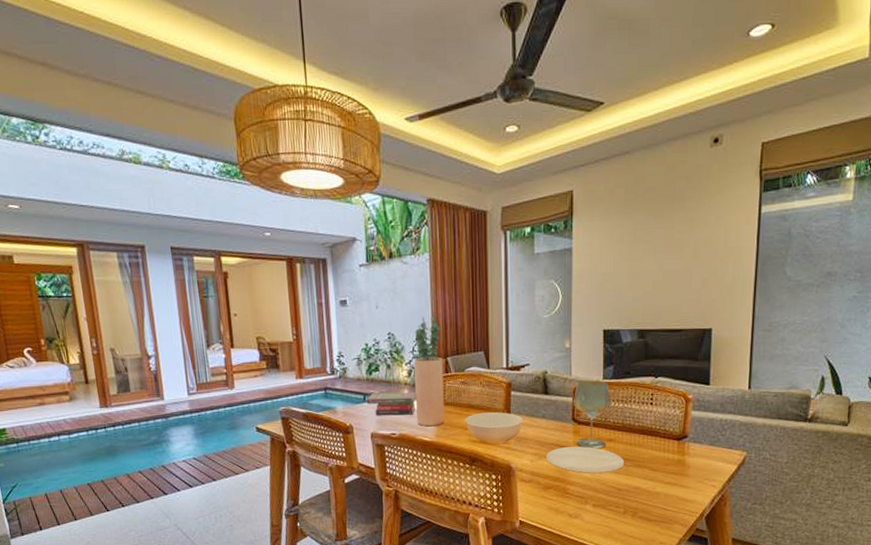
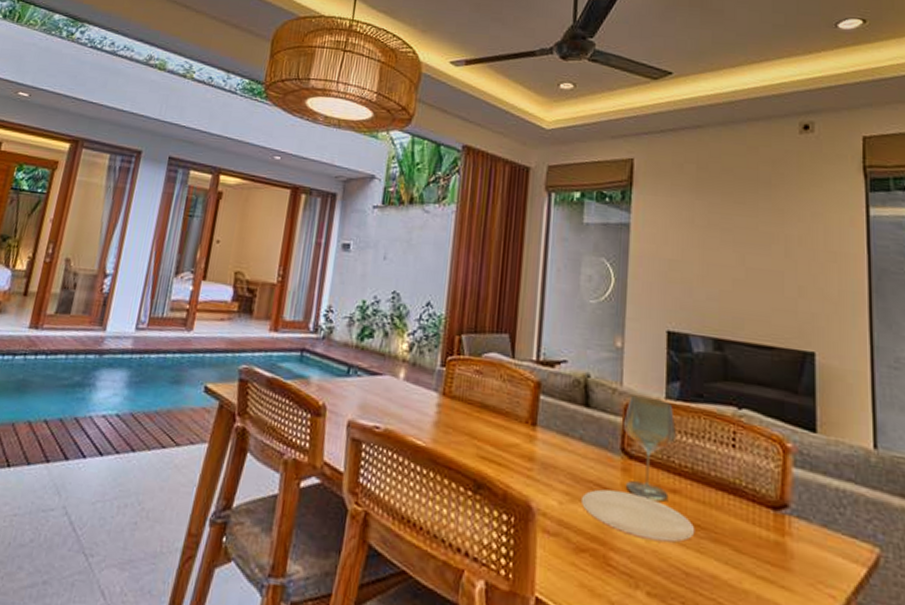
books: present [366,392,416,416] -> none [349,366,414,405]
vase: present [414,310,445,427] -> none [410,272,459,427]
bowl: present [465,412,523,445] -> none [473,417,553,470]

